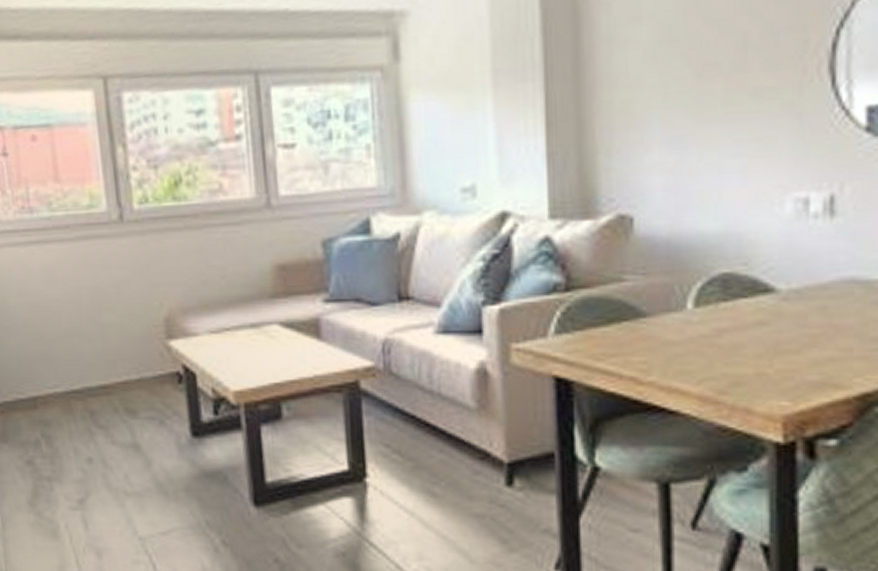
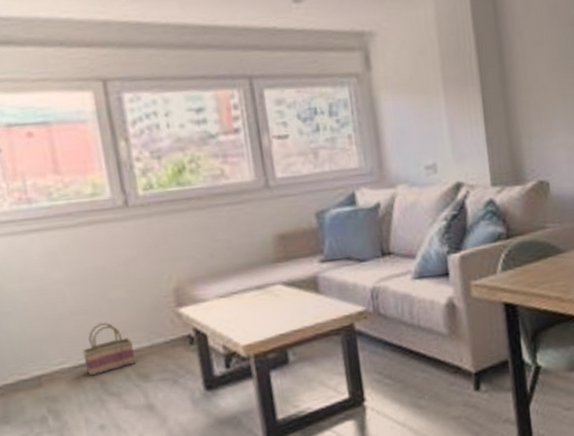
basket: none [74,347,125,404] -> present [82,322,136,376]

